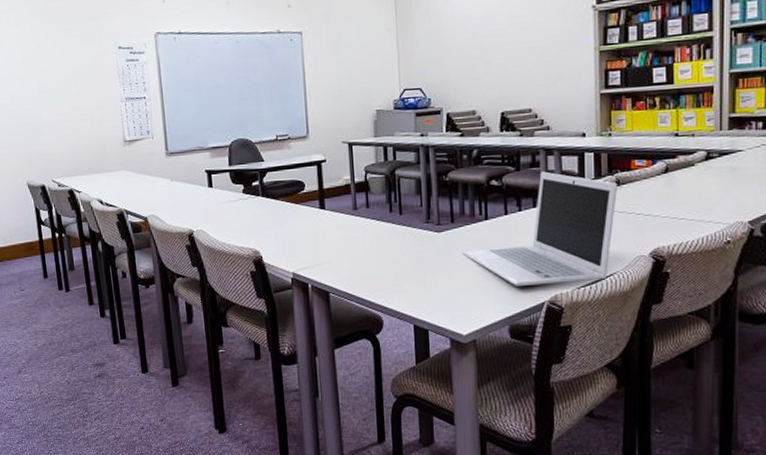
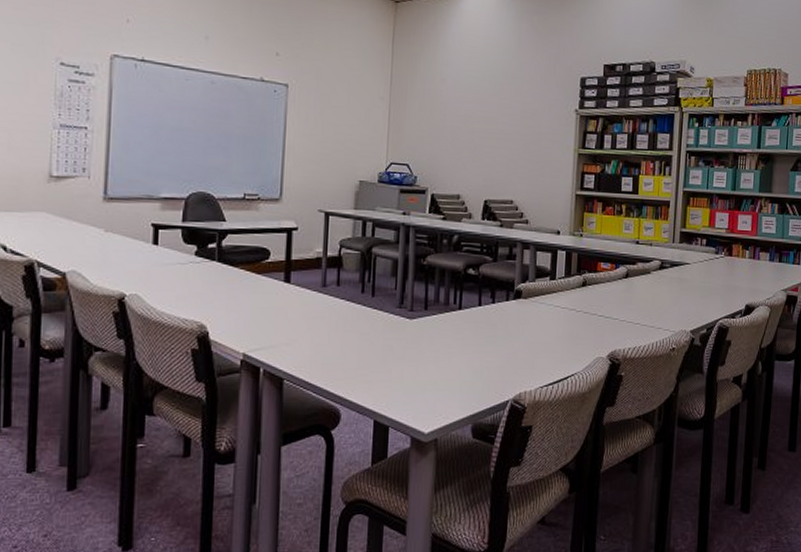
laptop: present [462,171,618,287] -> none [433,265,585,383]

